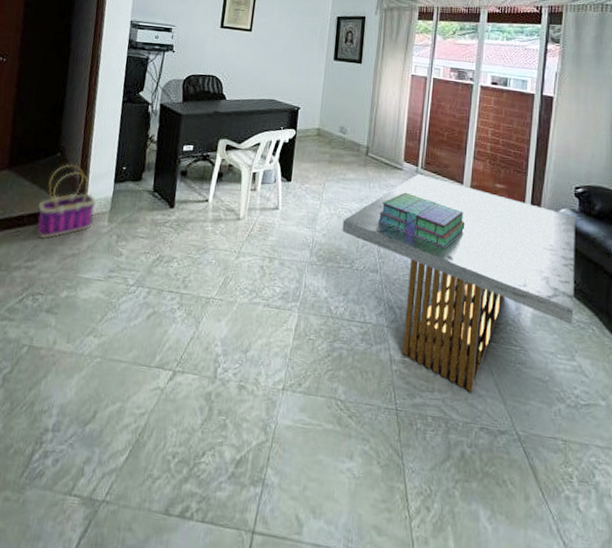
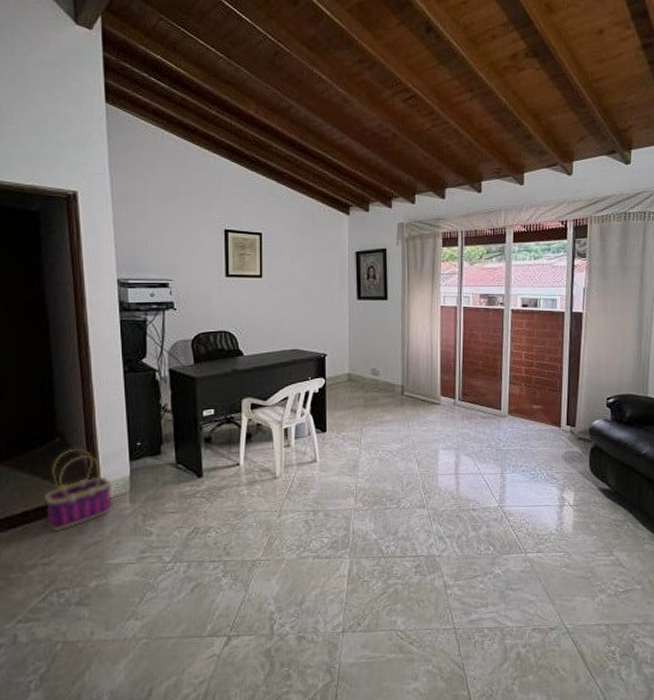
coffee table: present [342,173,576,393] -> none [385,405,611,601]
stack of books: present [378,191,466,248] -> none [420,425,506,474]

